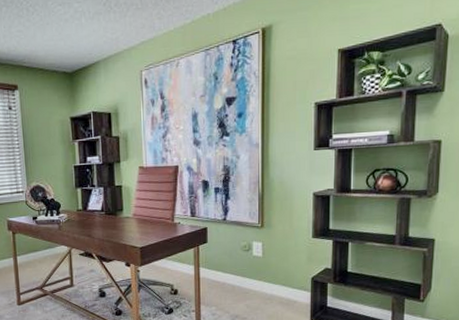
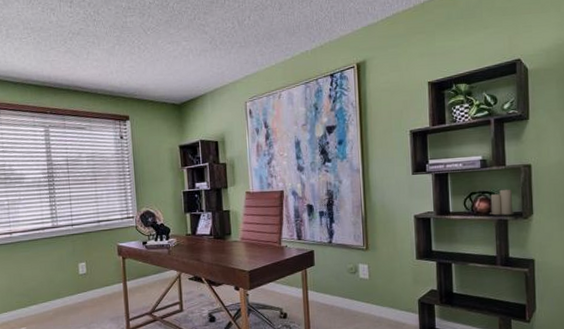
candle: none [393,165,419,194] -> present [490,188,515,216]

